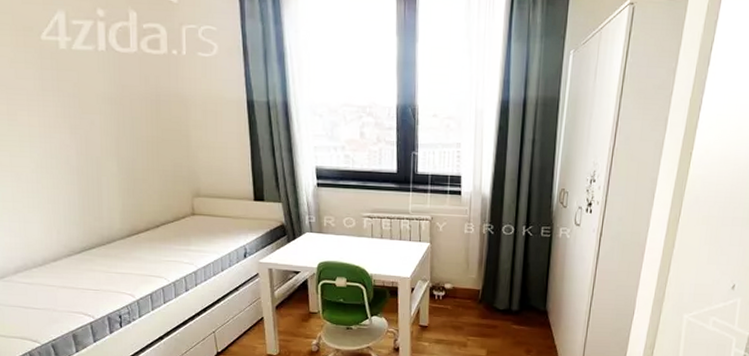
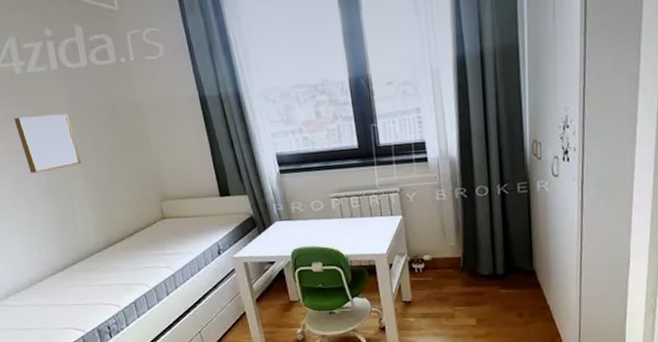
wall art: none [51,92,116,151] -> present [14,113,81,173]

